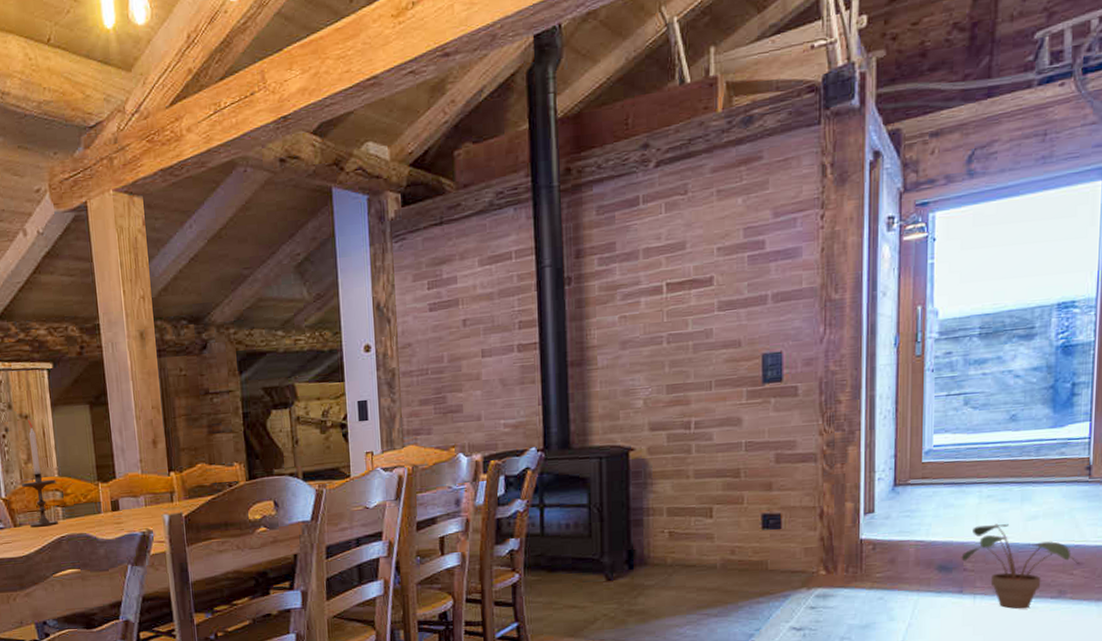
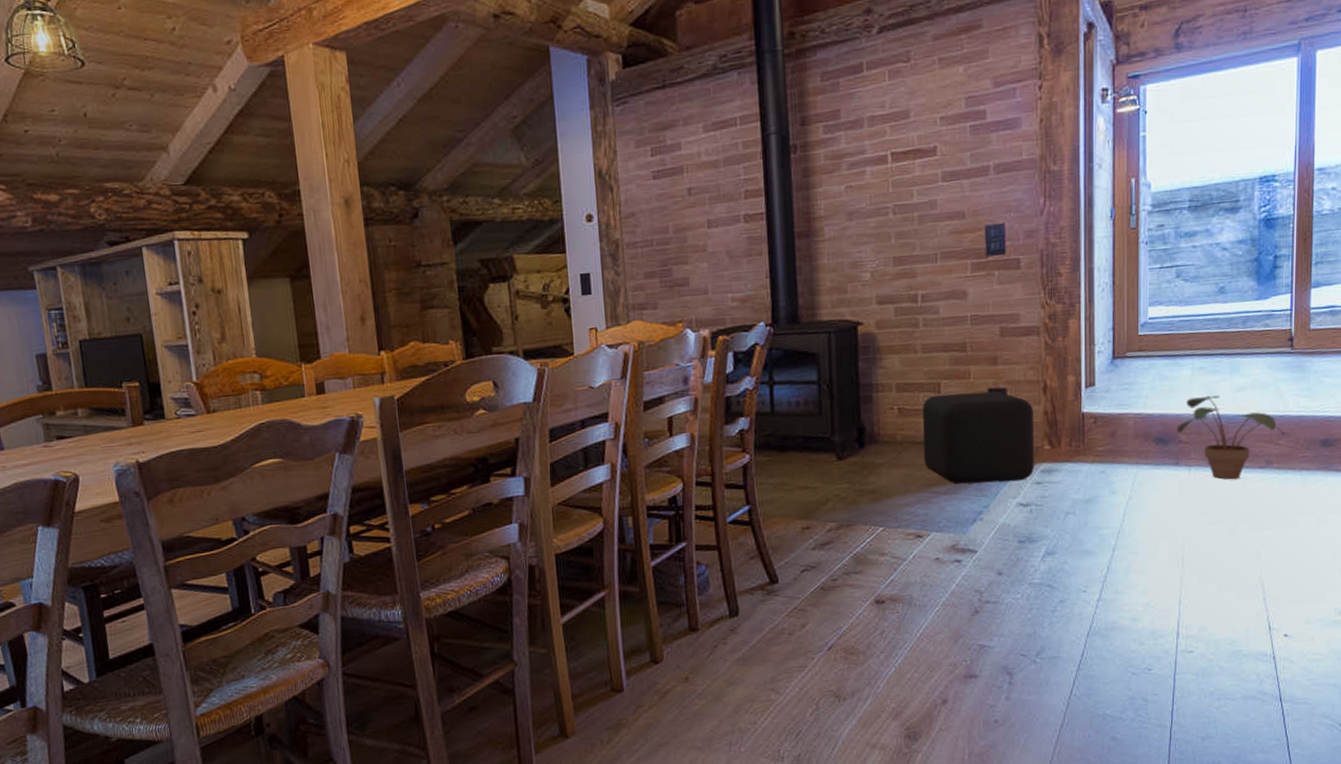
candlestick: present [22,419,59,528] -> none [215,294,258,414]
cube: none [693,516,810,607] -> present [922,391,1035,484]

